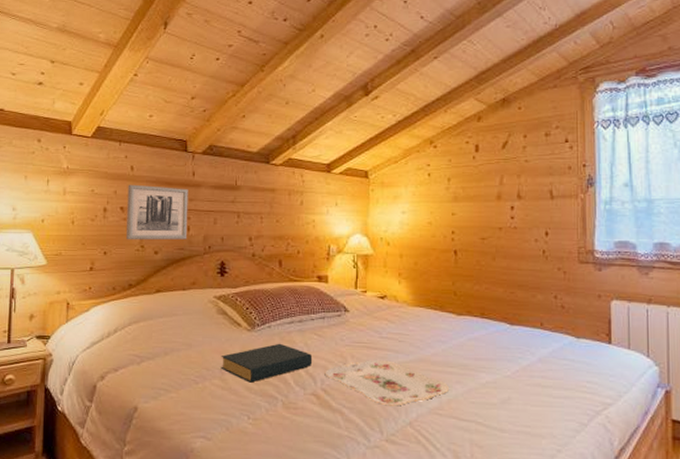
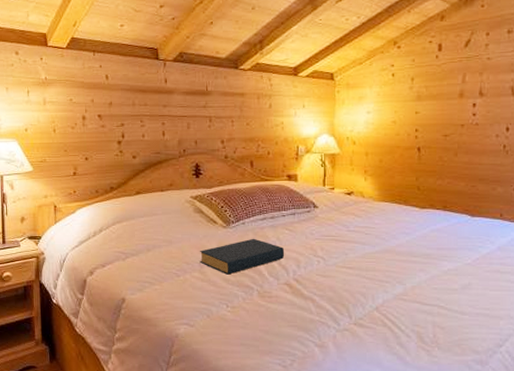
wall art: present [126,184,188,240] -> none [104,92,163,146]
serving tray: present [326,360,450,406] -> none [297,252,414,293]

